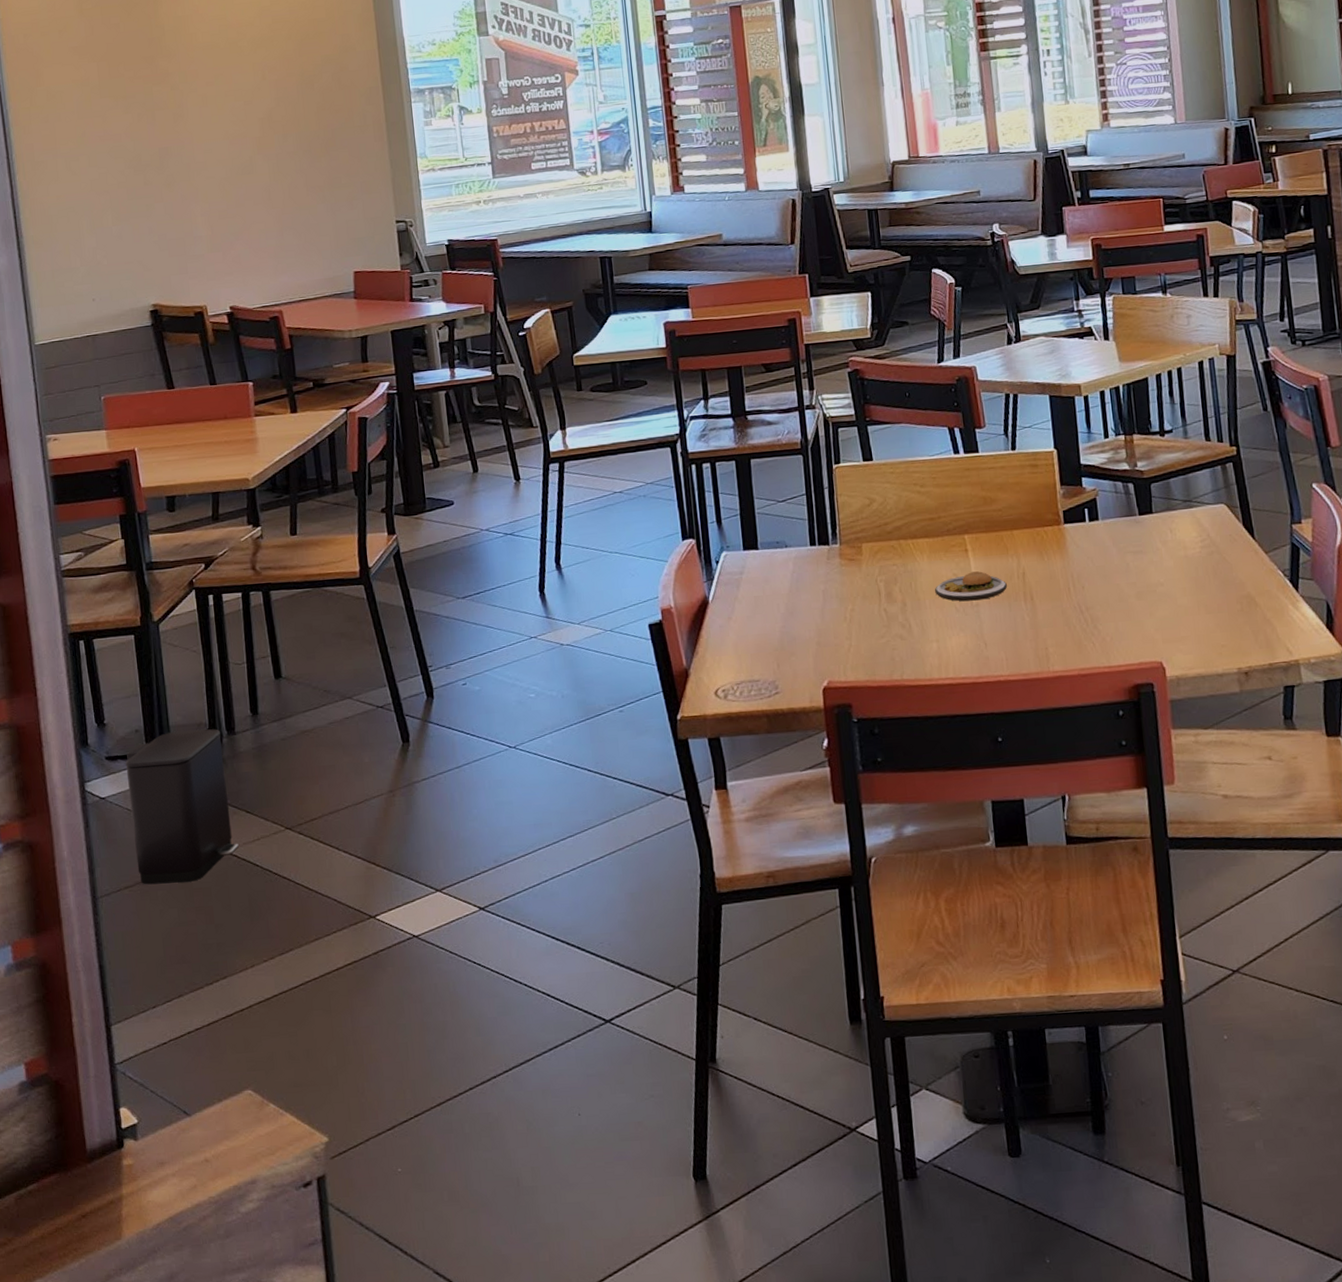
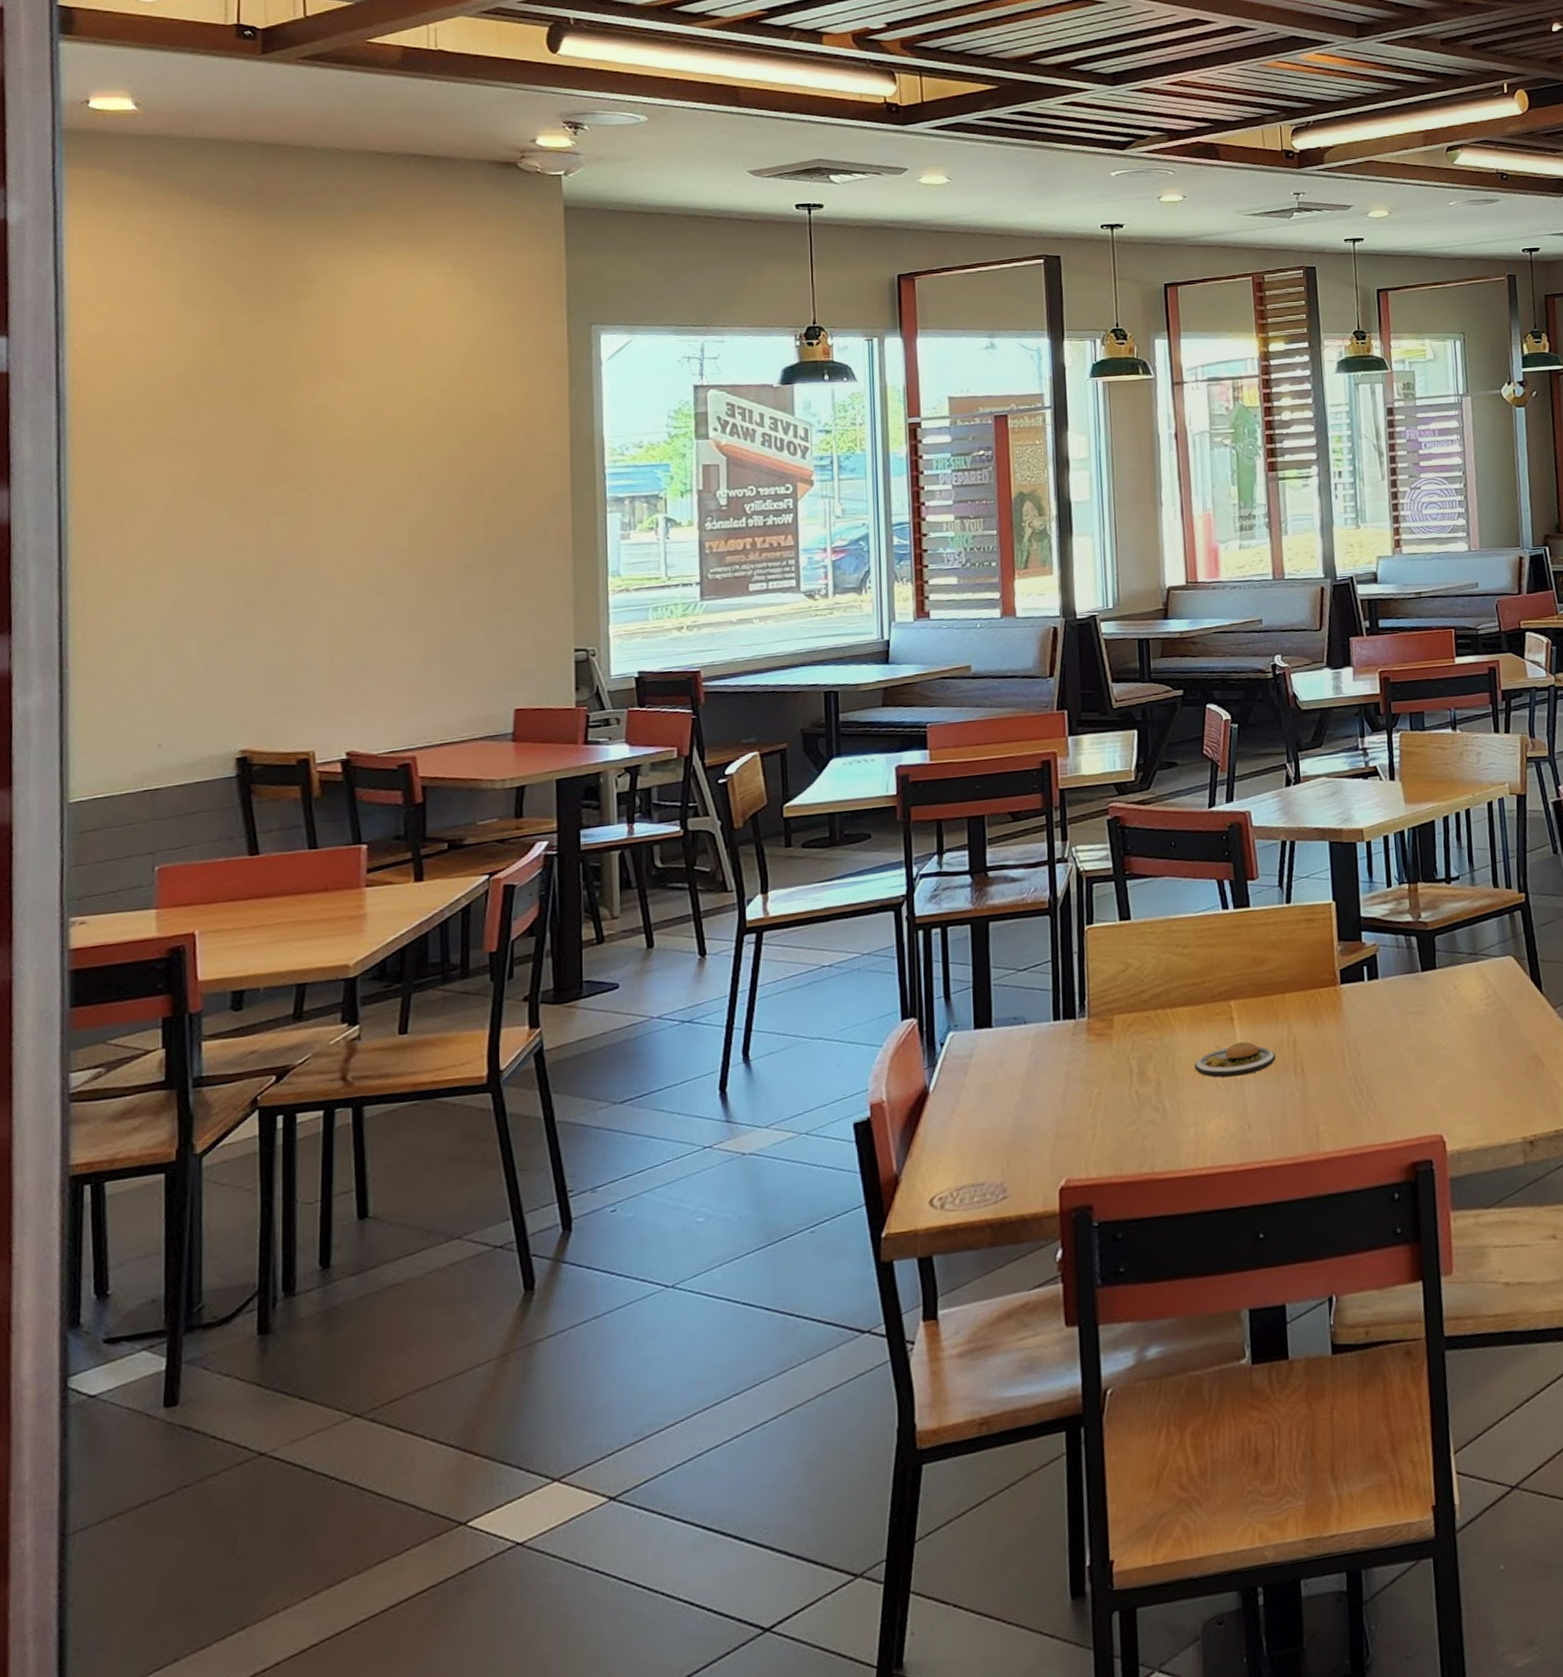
pedal bin: present [125,729,239,885] -> none [132,1290,284,1510]

